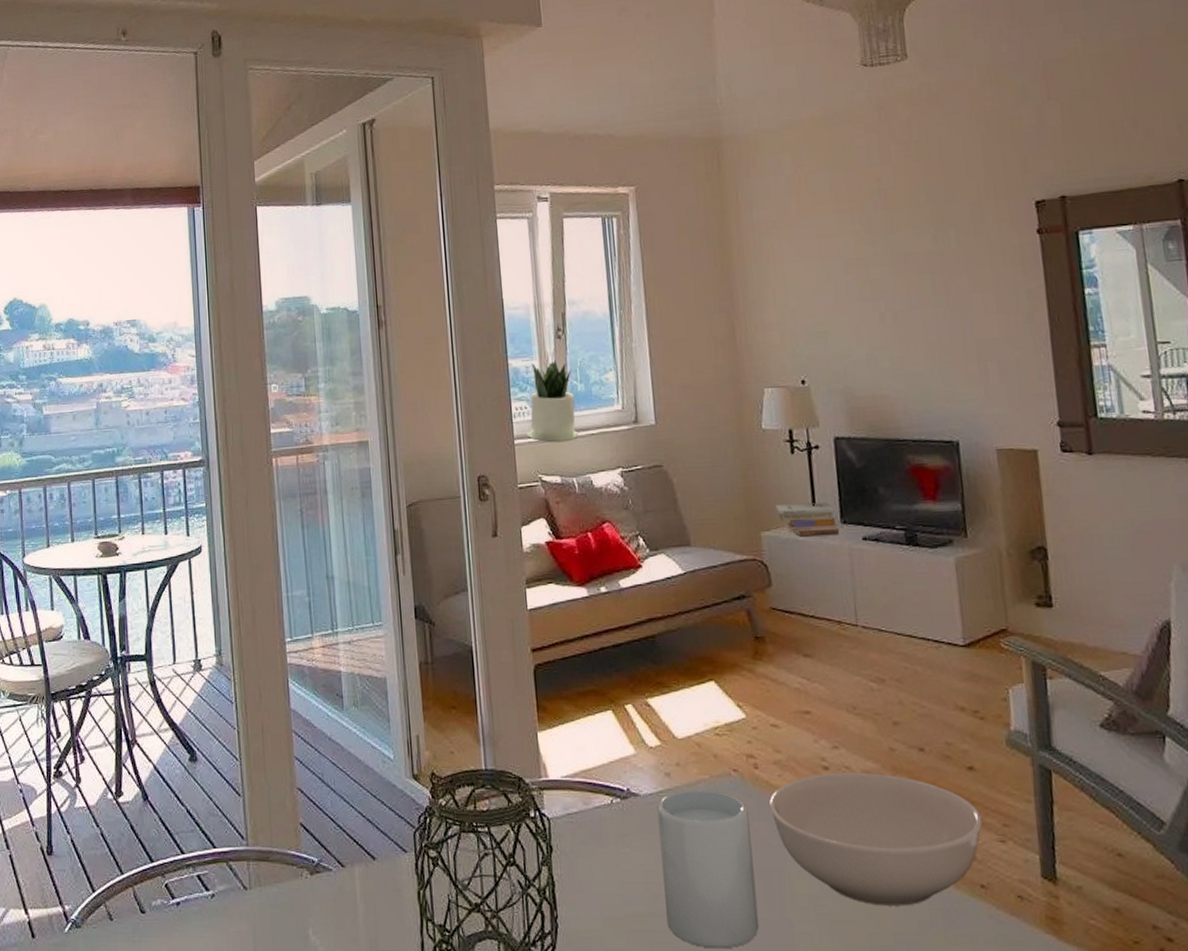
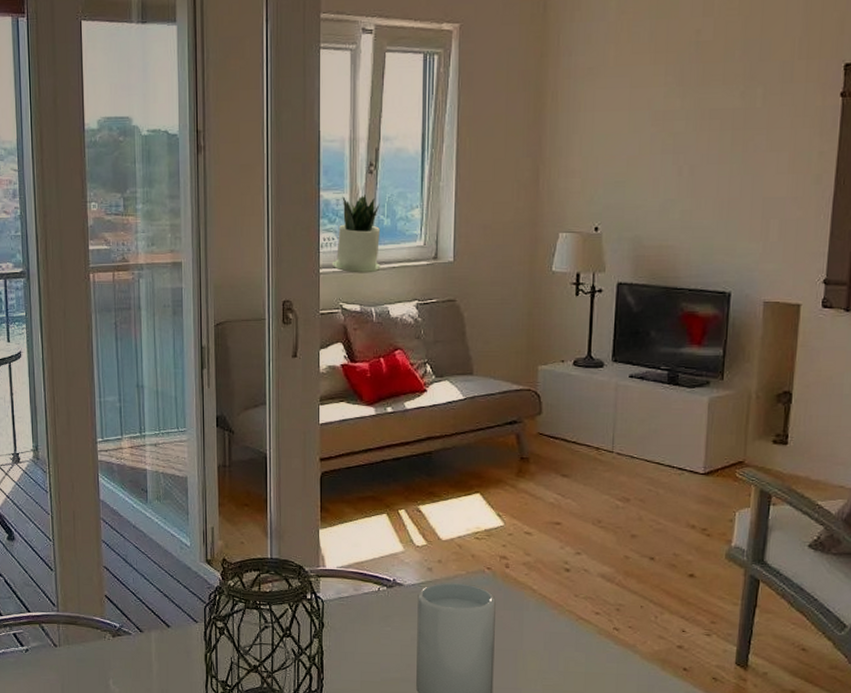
bowl: present [768,772,983,906] -> none [514,574,694,682]
books: present [775,502,839,537] -> none [555,342,609,372]

